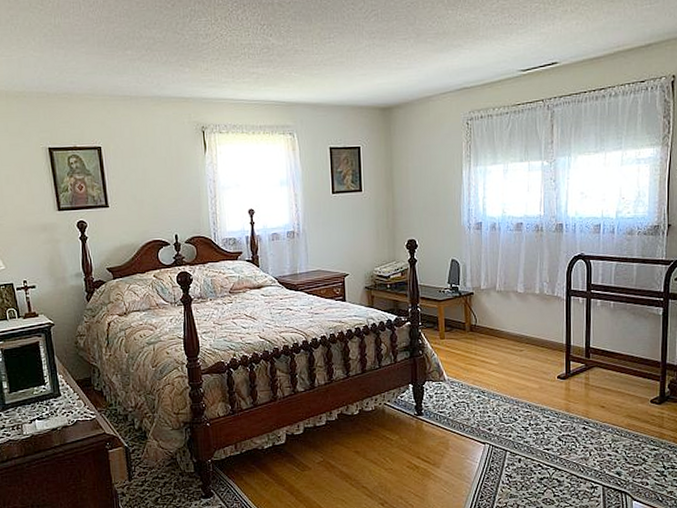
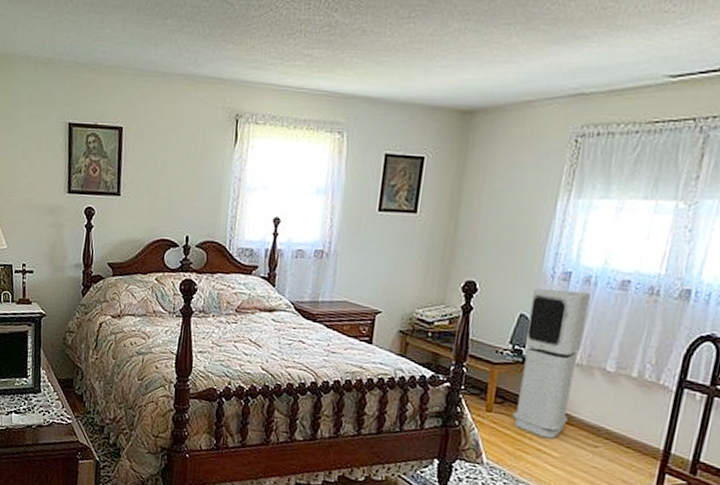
air purifier: none [457,235,499,351] -> present [513,288,591,439]

